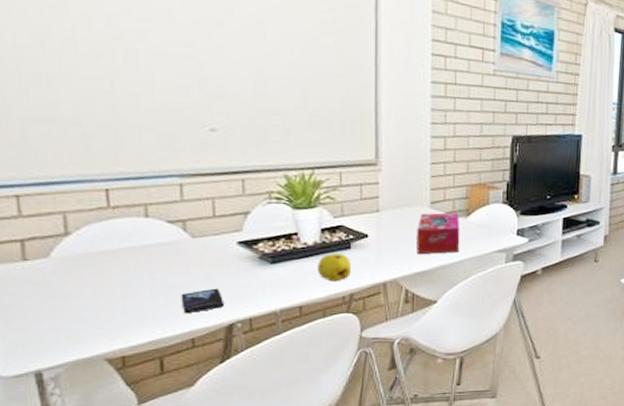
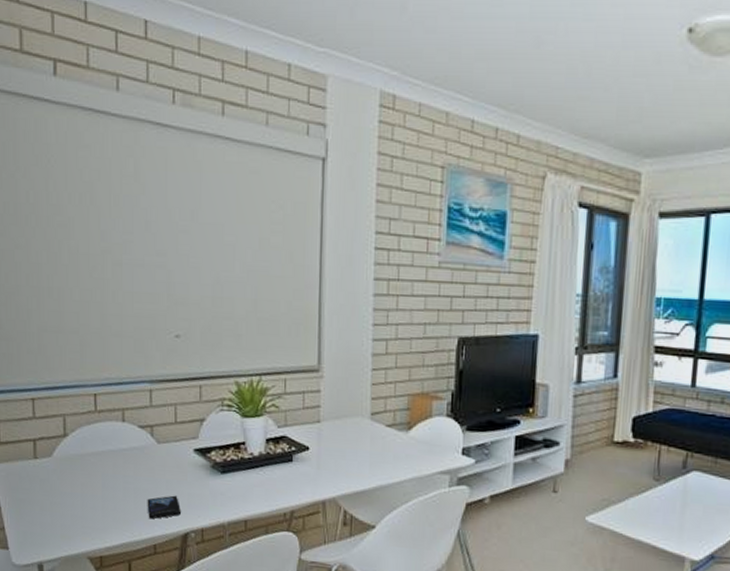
fruit: present [318,252,352,282] -> none [262,465,293,497]
tissue box: present [416,212,460,255] -> none [356,425,401,472]

